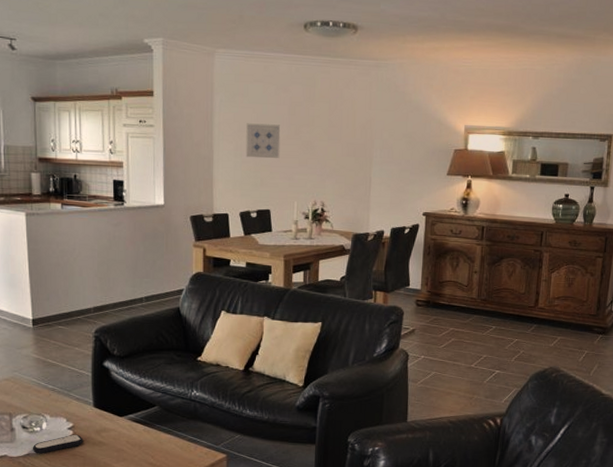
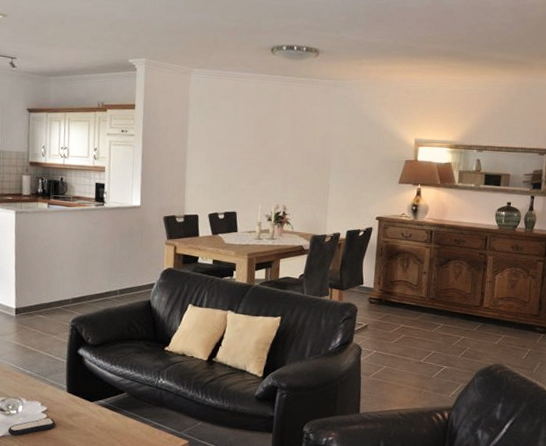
wall art: present [246,123,281,159] -> none [216,134,248,167]

